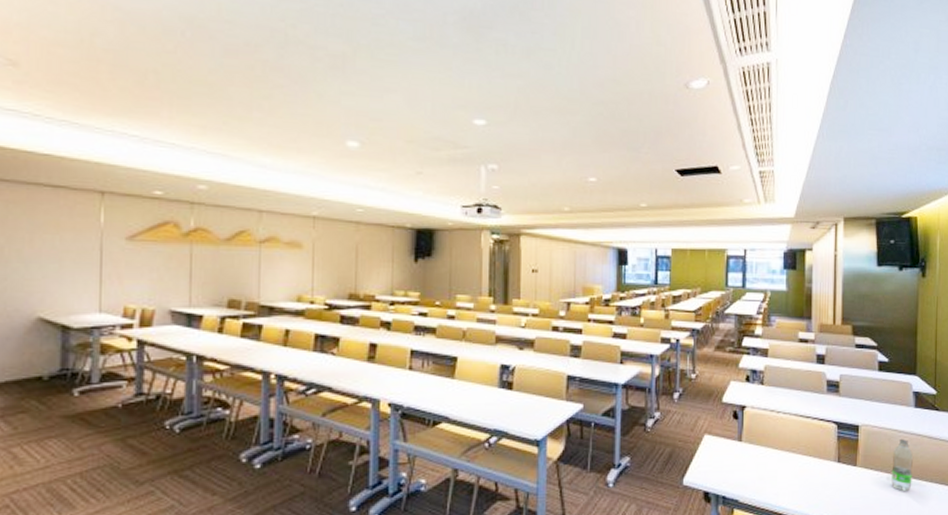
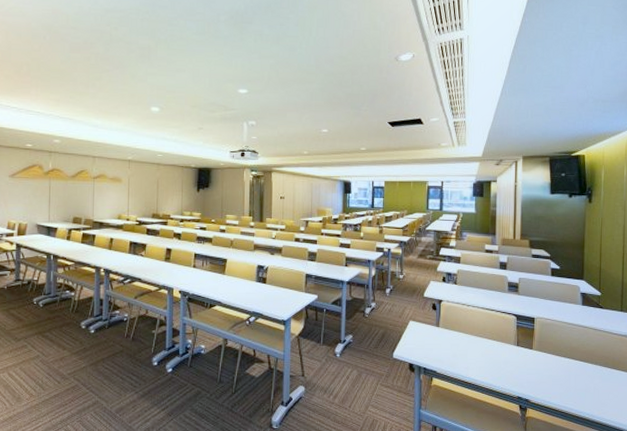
bottle: present [891,439,914,492] -> none [562,330,581,371]

